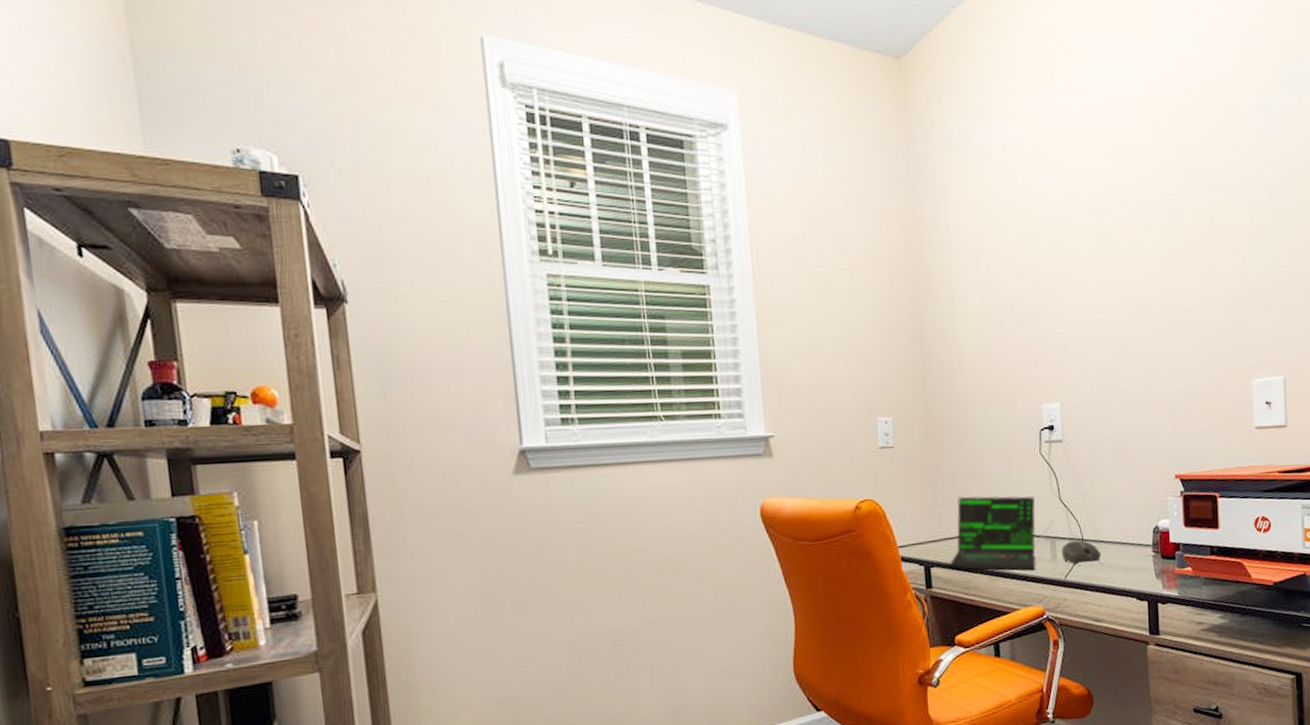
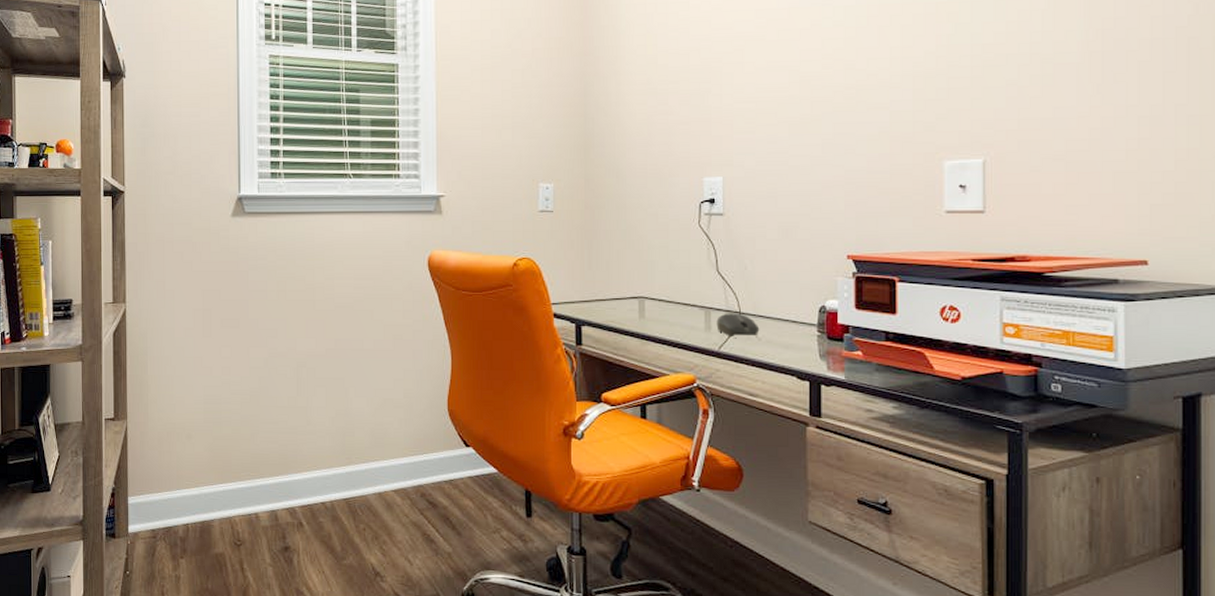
laptop: present [950,496,1055,571] -> none [601,261,711,338]

